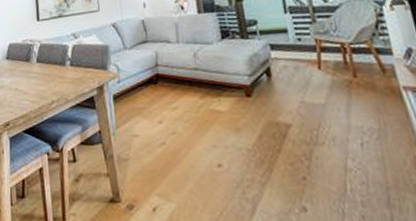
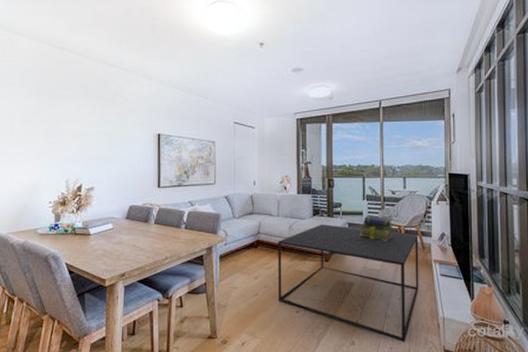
coffee table: none [182,48,390,209] -> present [278,224,419,343]
stack of books: none [286,31,335,65] -> present [359,215,393,241]

